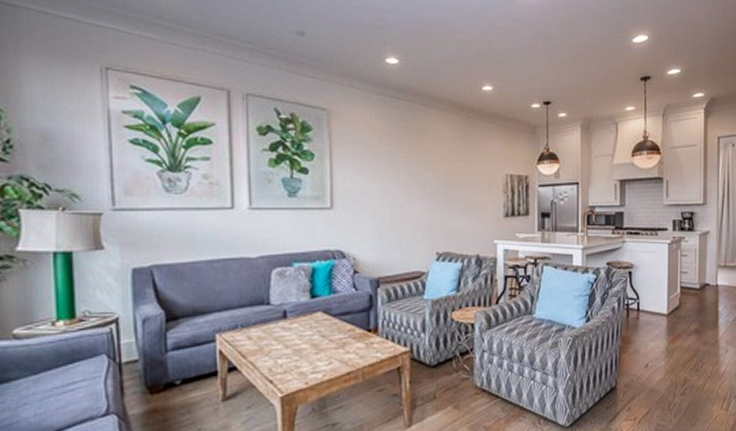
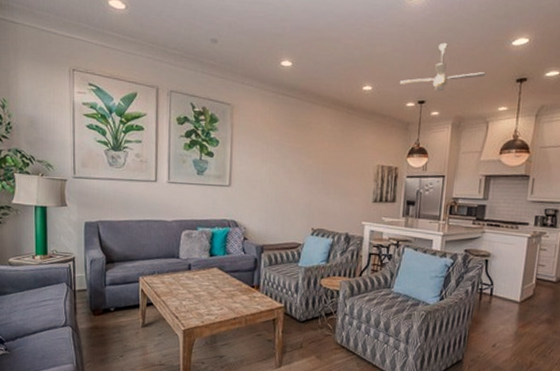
ceiling fan: none [521,39,610,92] -> present [399,42,486,92]

